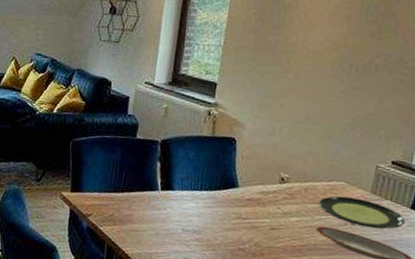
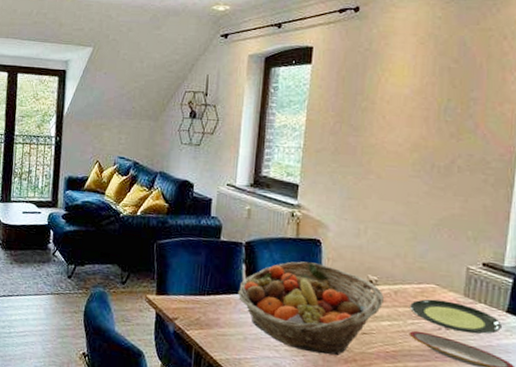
fruit basket: none [151,159,294,250] -> present [237,261,384,355]

